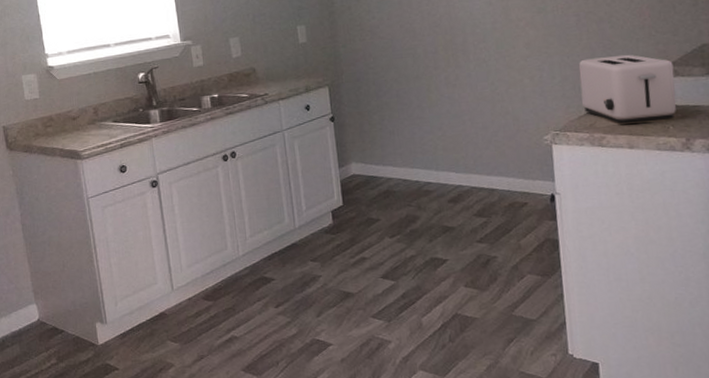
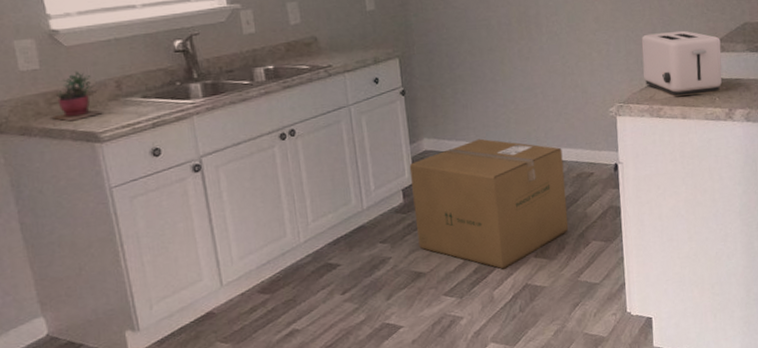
succulent plant: none [46,99,84,142] -> present [51,71,103,122]
box: none [338,164,501,296] -> present [409,138,569,269]

